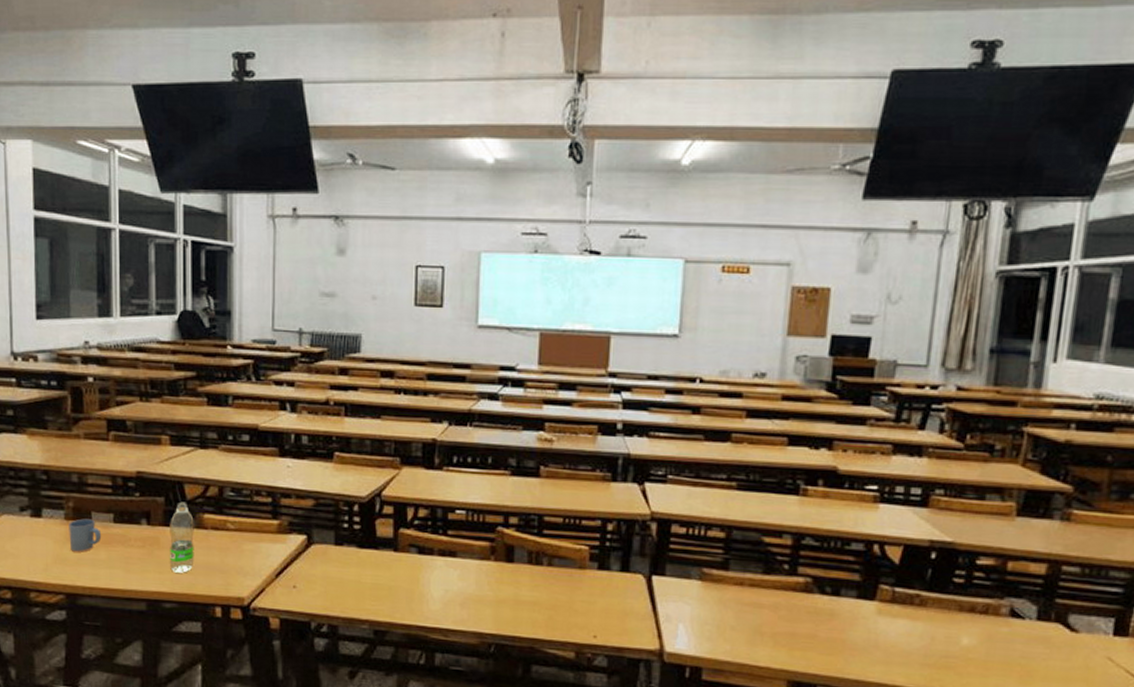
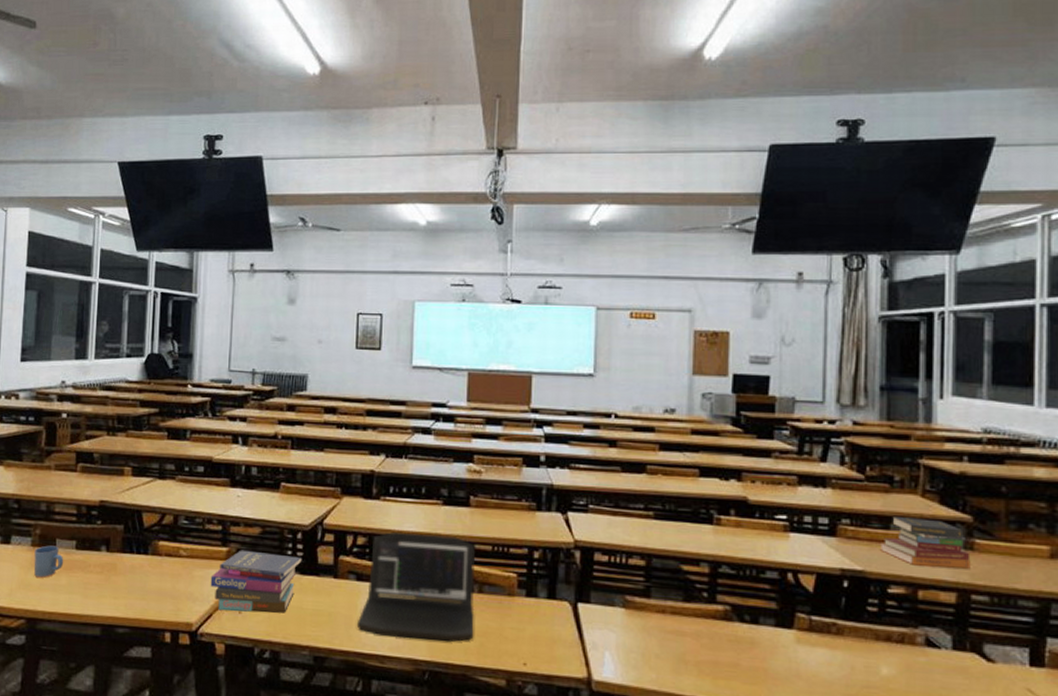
bottle: present [169,501,194,573] -> none [124,529,150,599]
books: none [261,523,360,587] -> present [210,550,302,613]
laptop: none [418,504,546,615] -> present [356,532,476,642]
books: none [973,487,1067,540] -> present [880,517,971,569]

